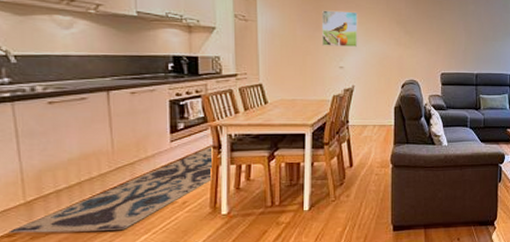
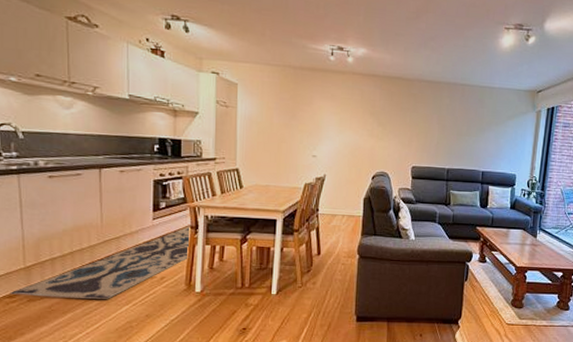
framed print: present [322,10,358,47] -> none [297,99,333,137]

